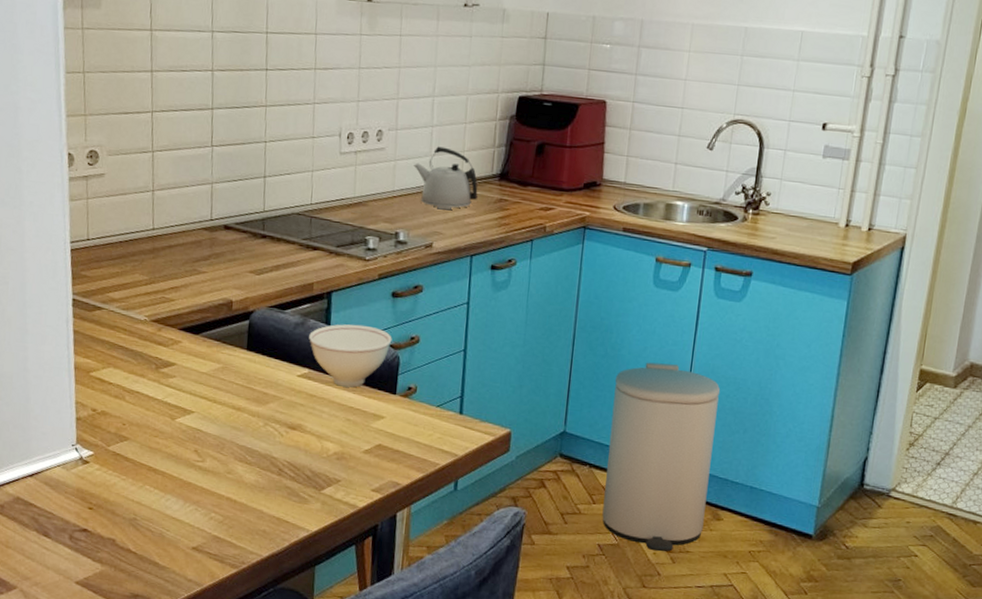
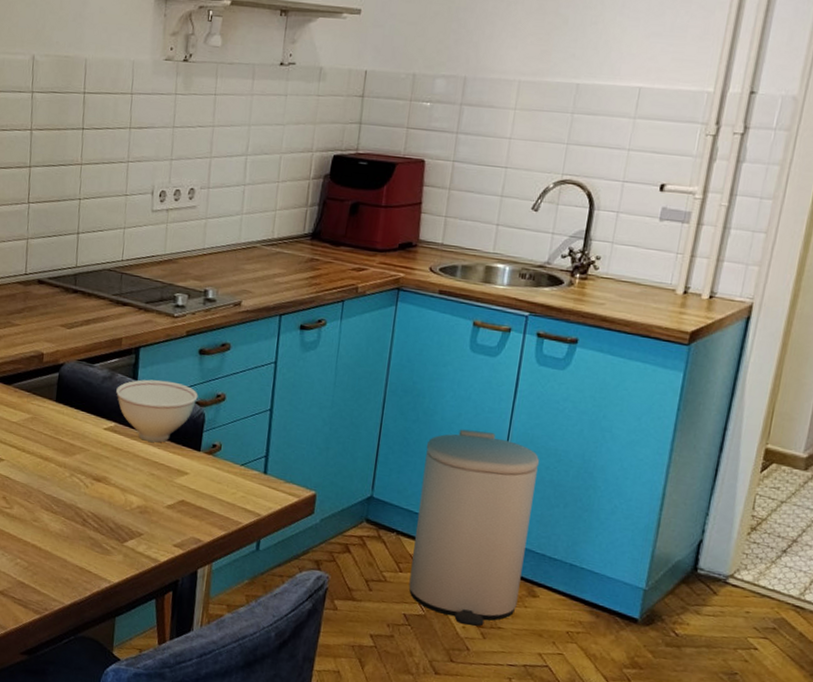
kettle: present [414,146,479,211] -> none [225,205,290,269]

